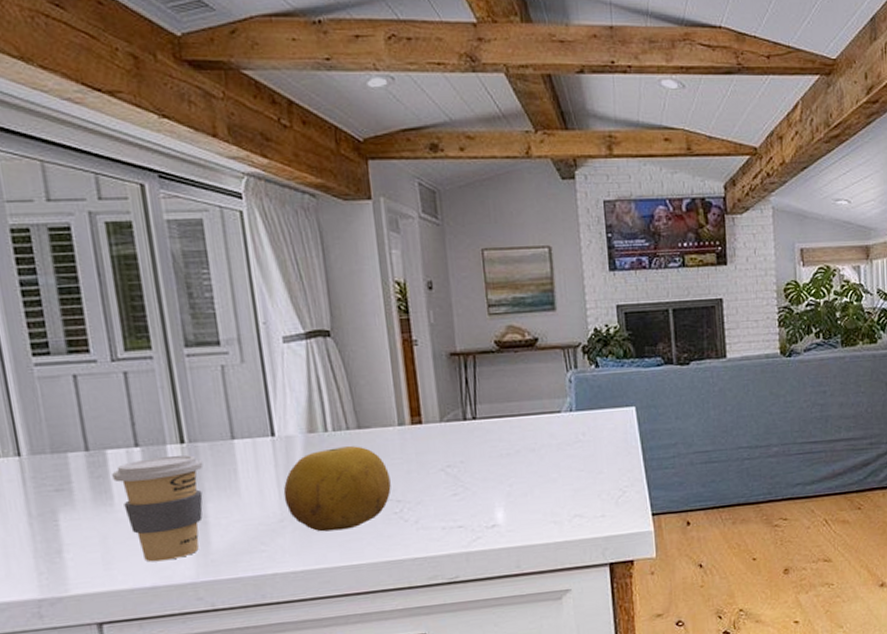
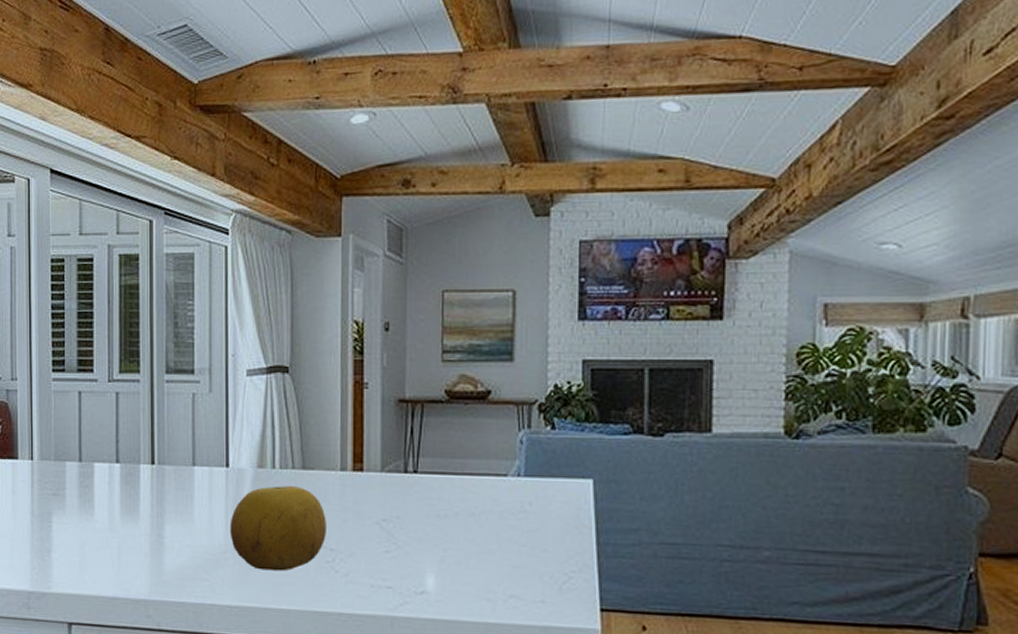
coffee cup: present [112,455,204,562] -> none [96,474,167,575]

